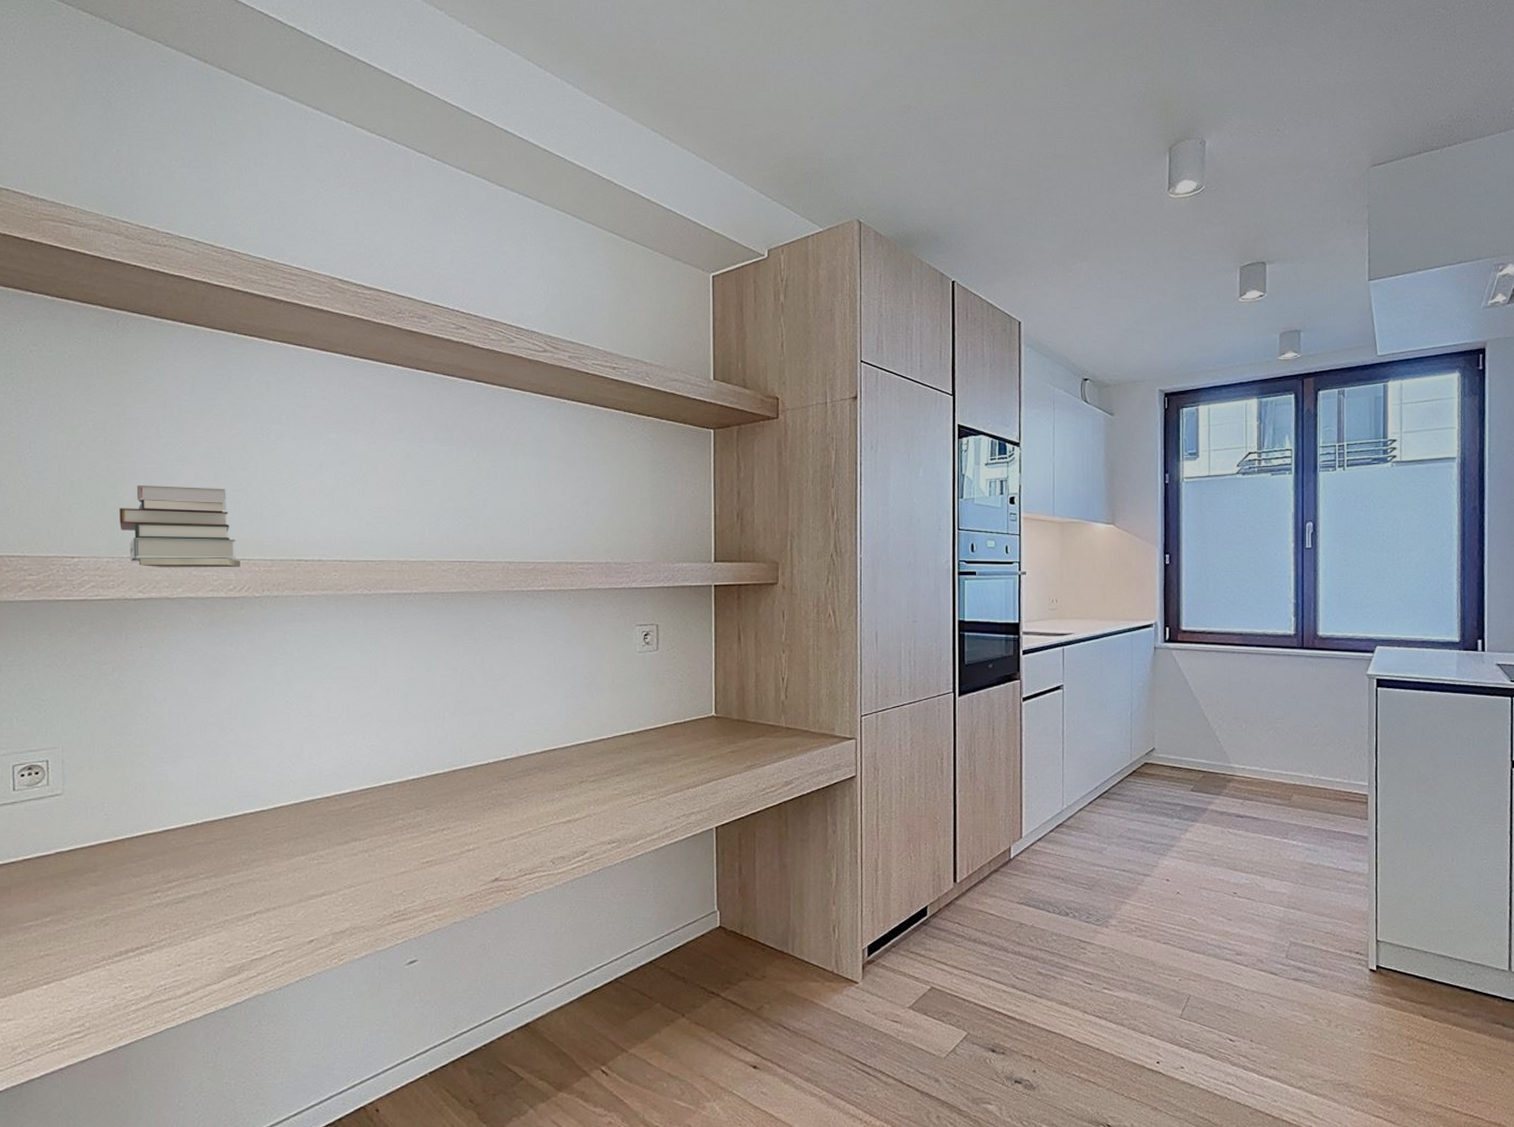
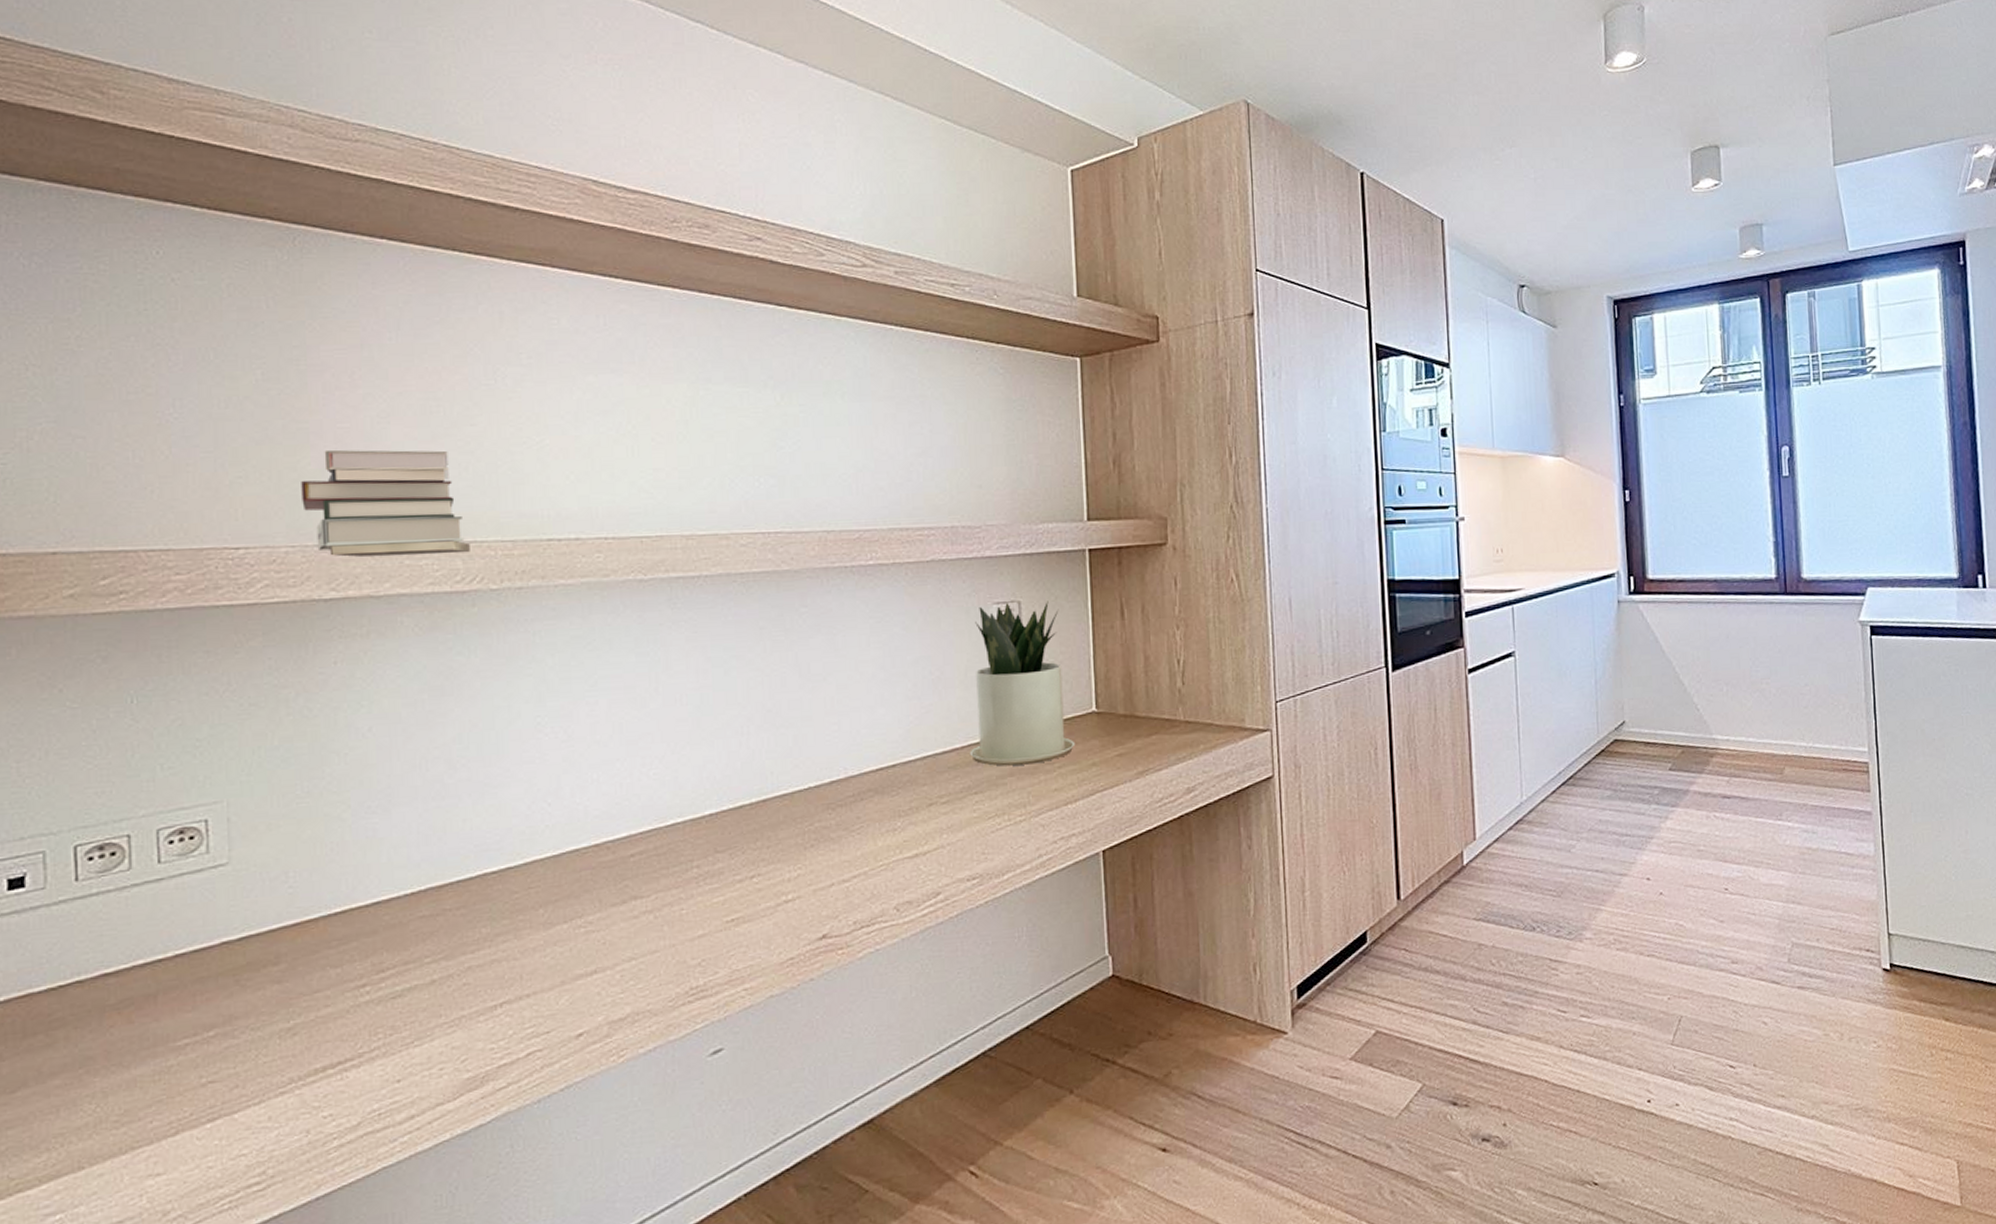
planter: none [613,625,698,755] -> present [969,601,1076,766]

